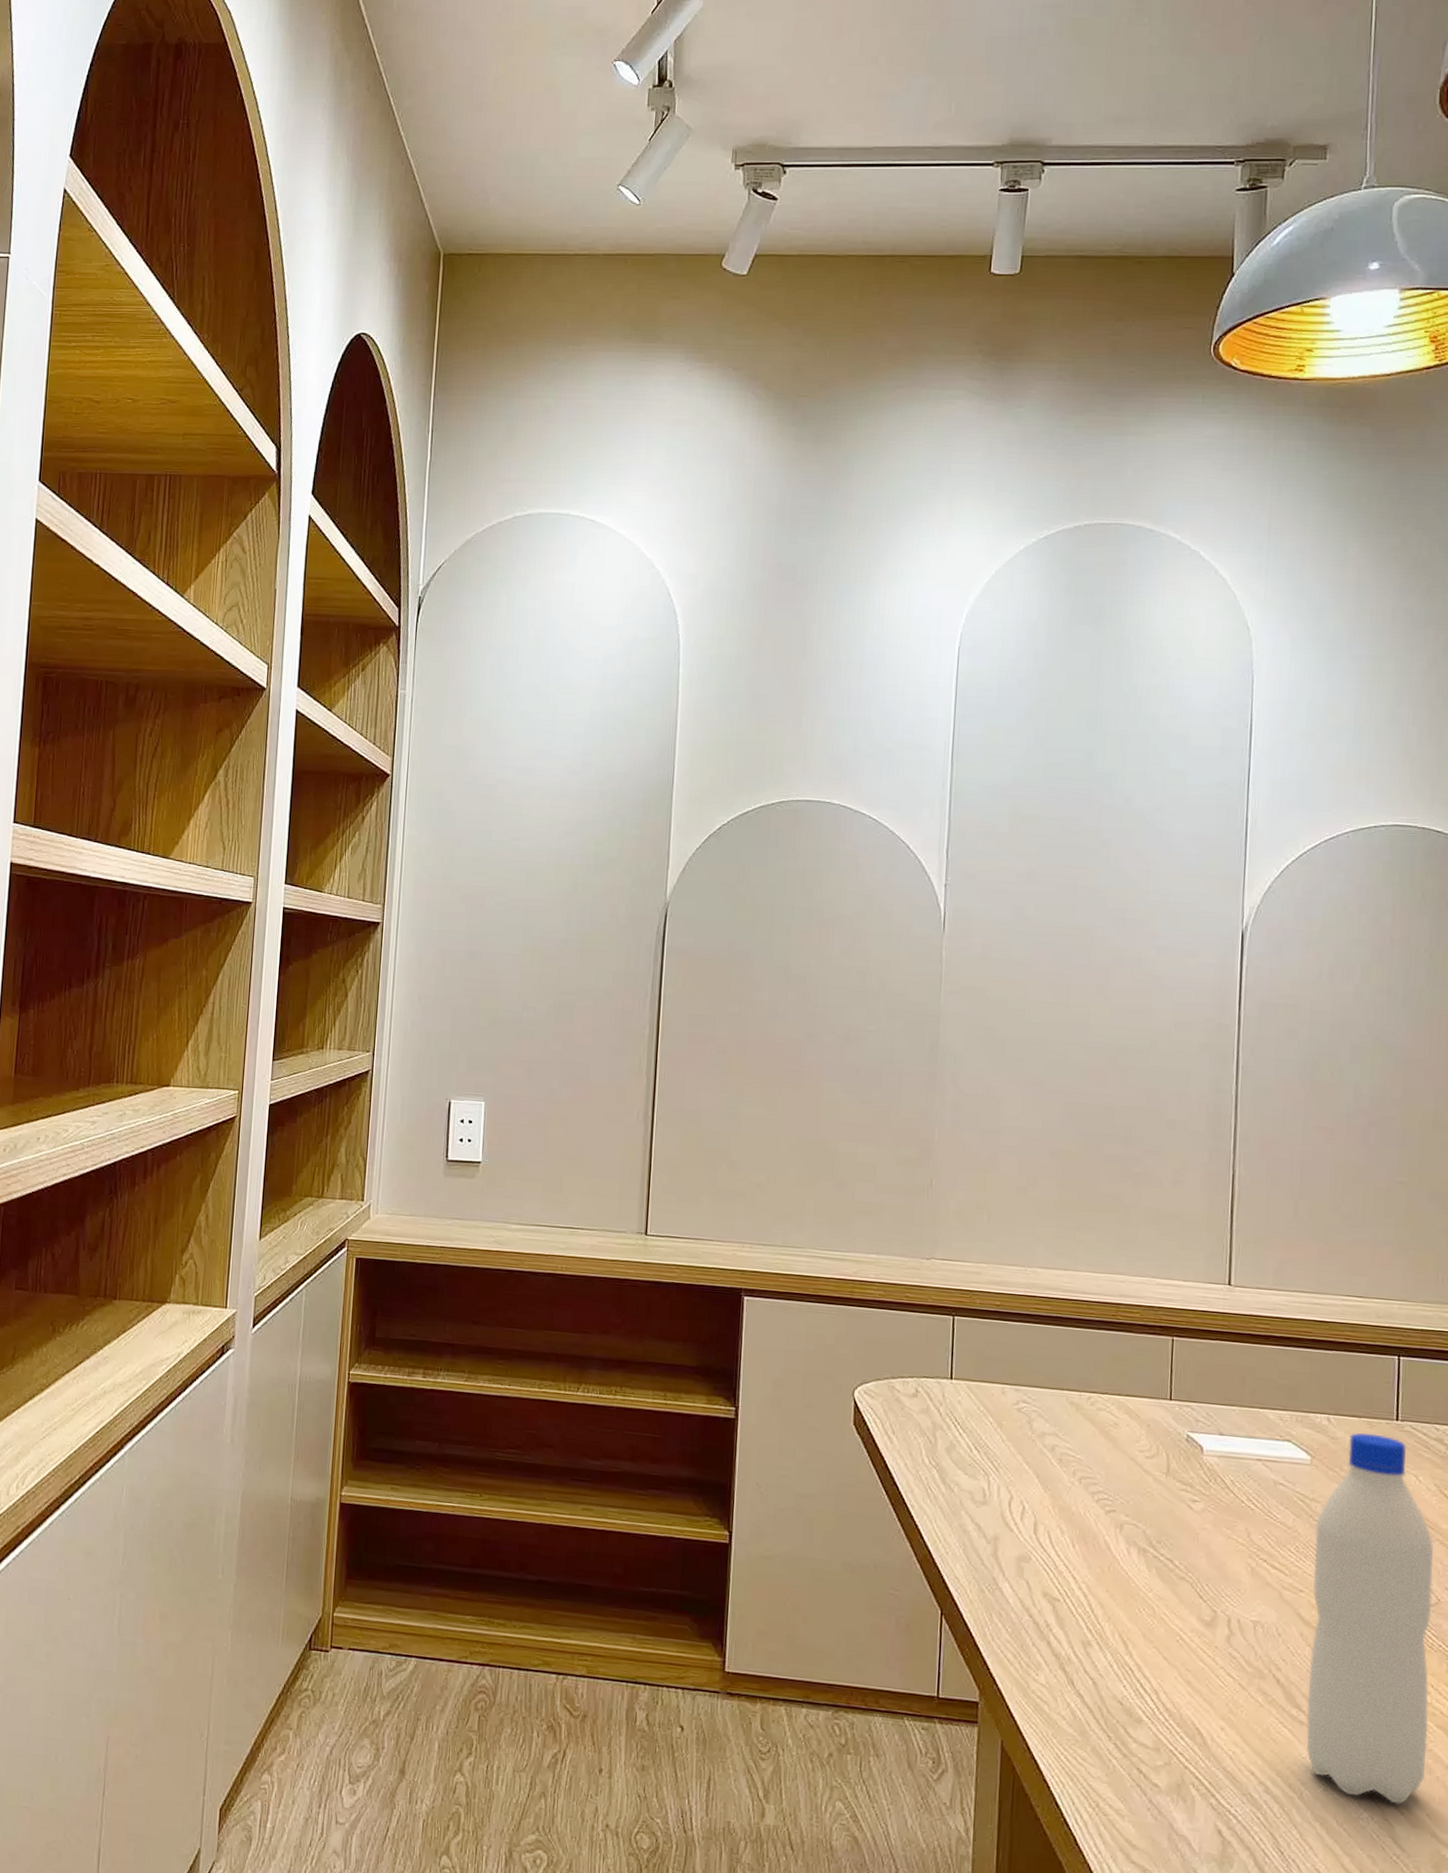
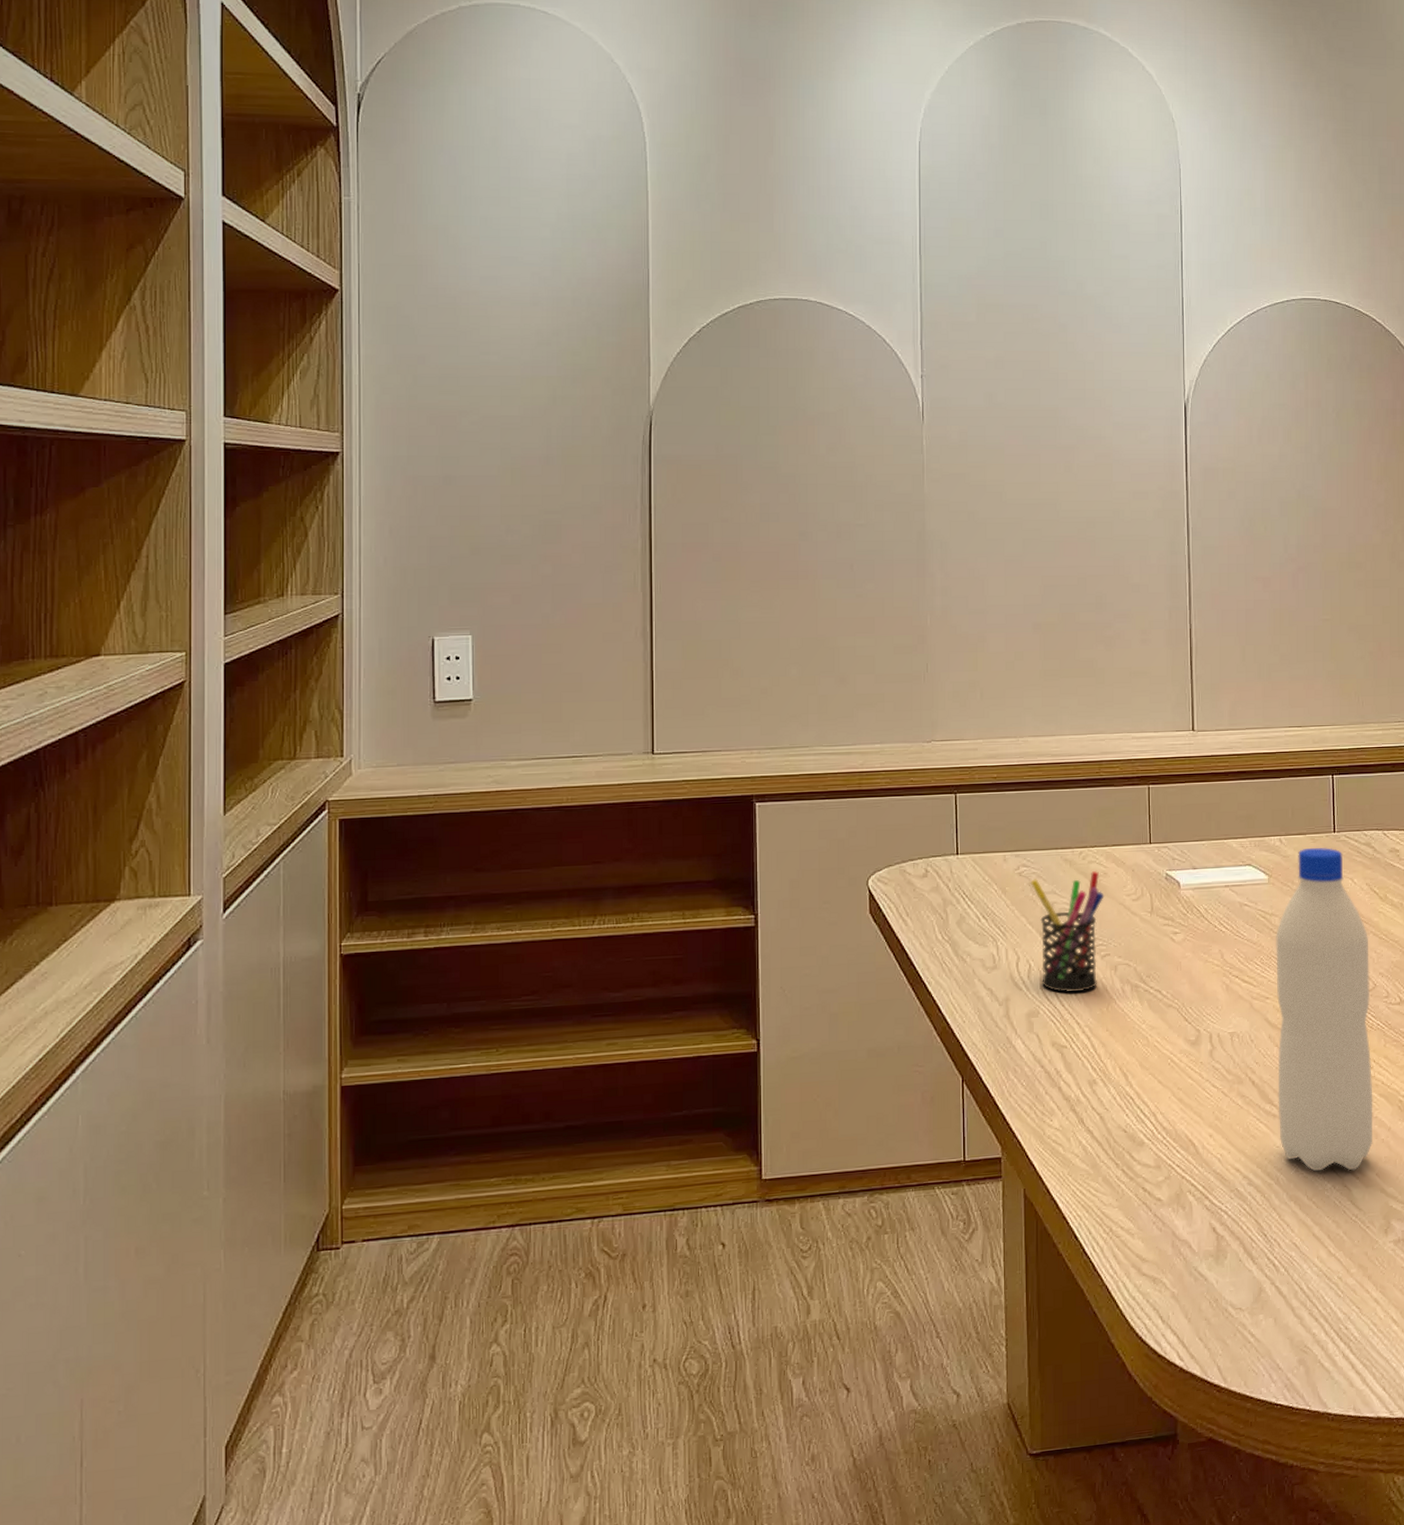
pen holder: none [1029,1417,1114,1546] -> present [1030,871,1104,992]

